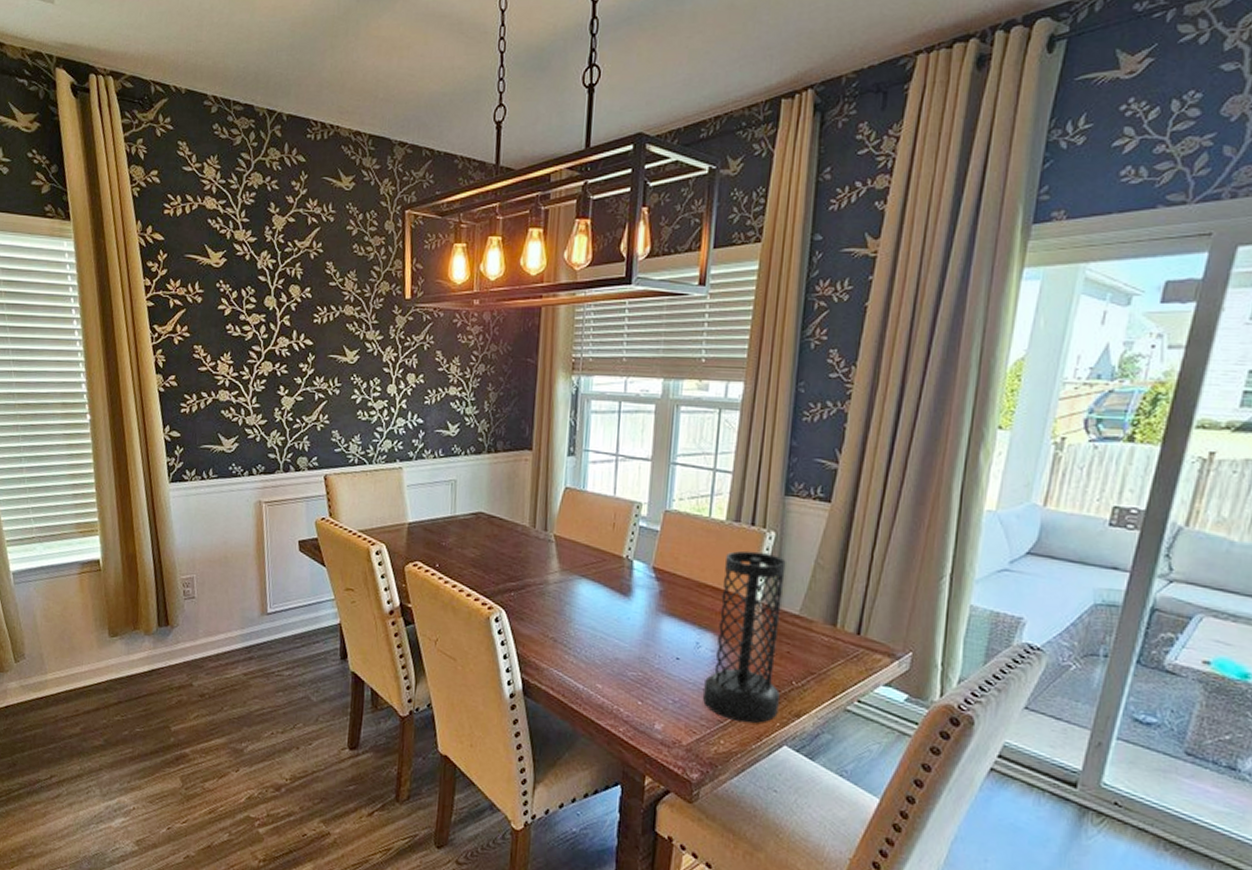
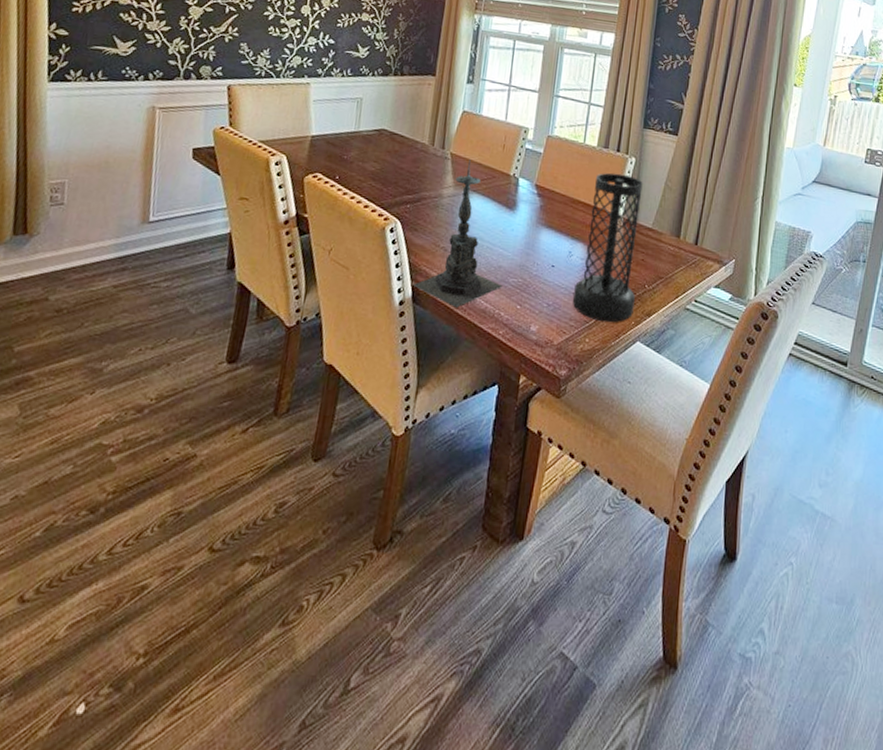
candle holder: none [523,541,620,702] -> present [413,159,503,308]

